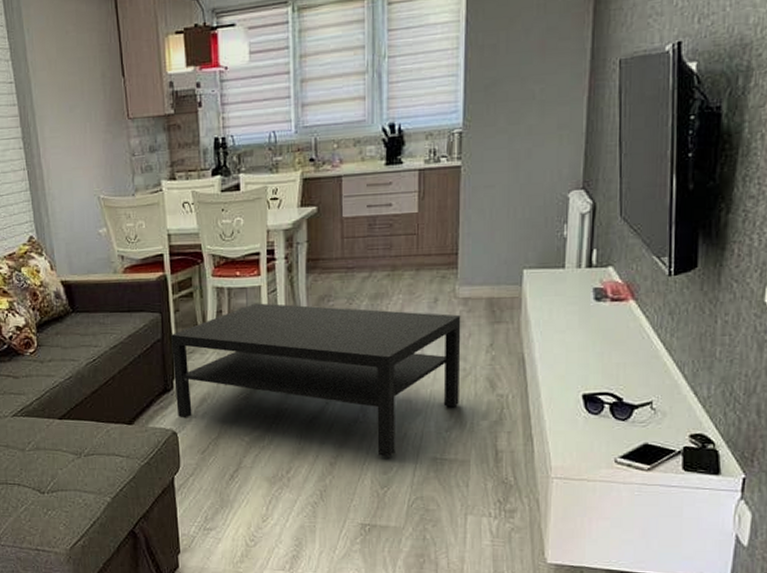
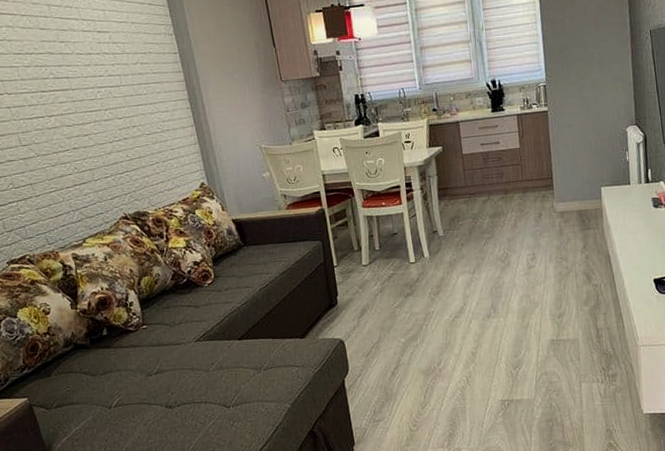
coffee table: present [170,303,461,457] -> none [331,225,566,344]

